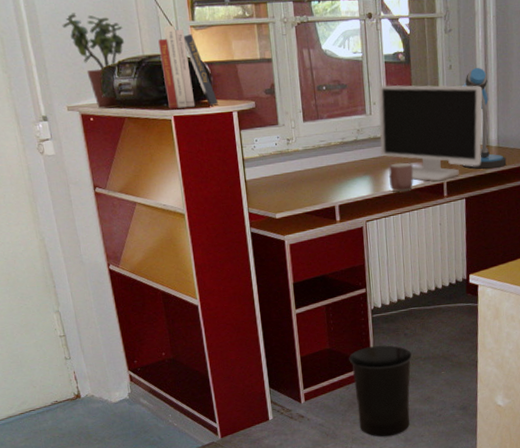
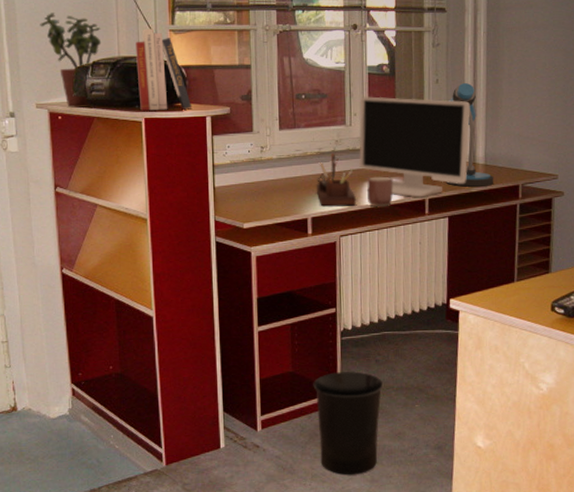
desk organizer: none [341,143,380,193] -> present [316,154,357,206]

